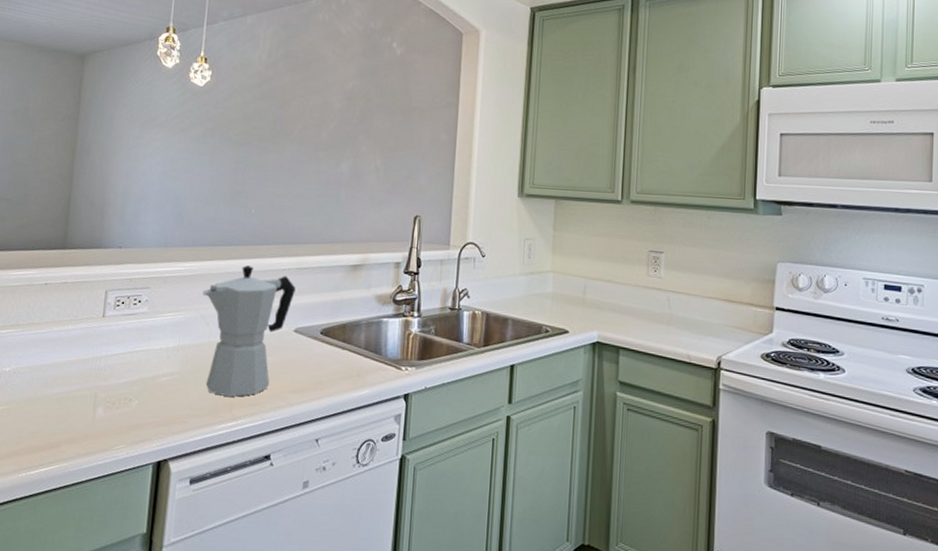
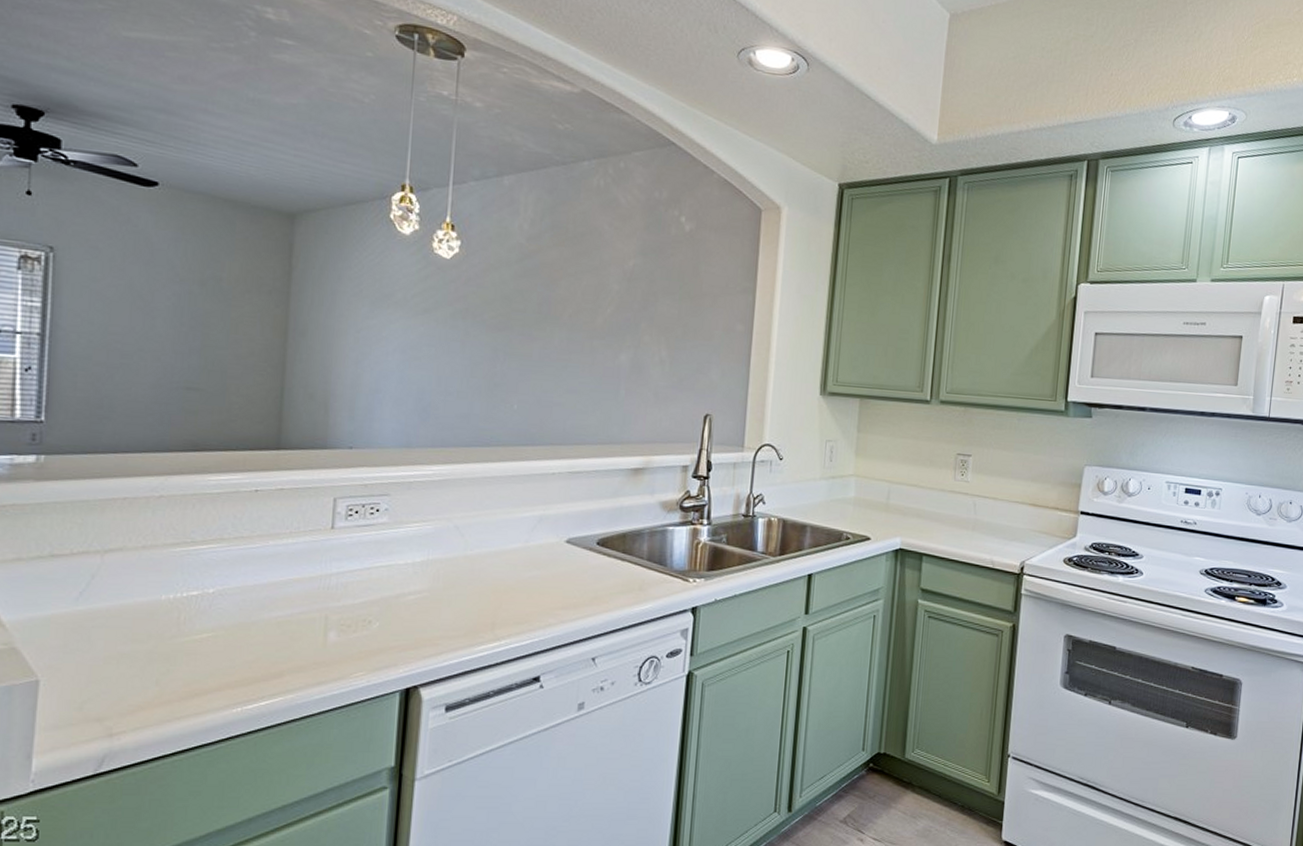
moka pot: present [202,265,296,397] -> none [455,469,567,615]

